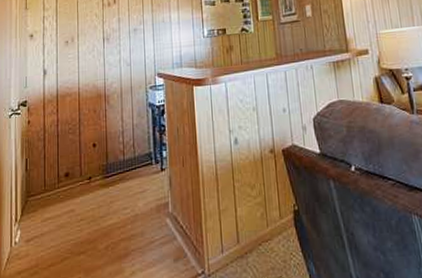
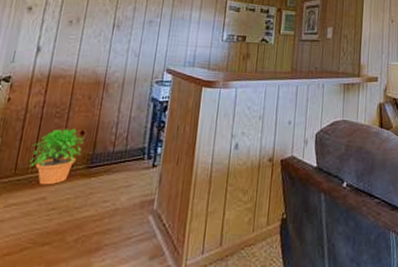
potted plant: none [55,141,97,198] -> present [29,128,85,185]

